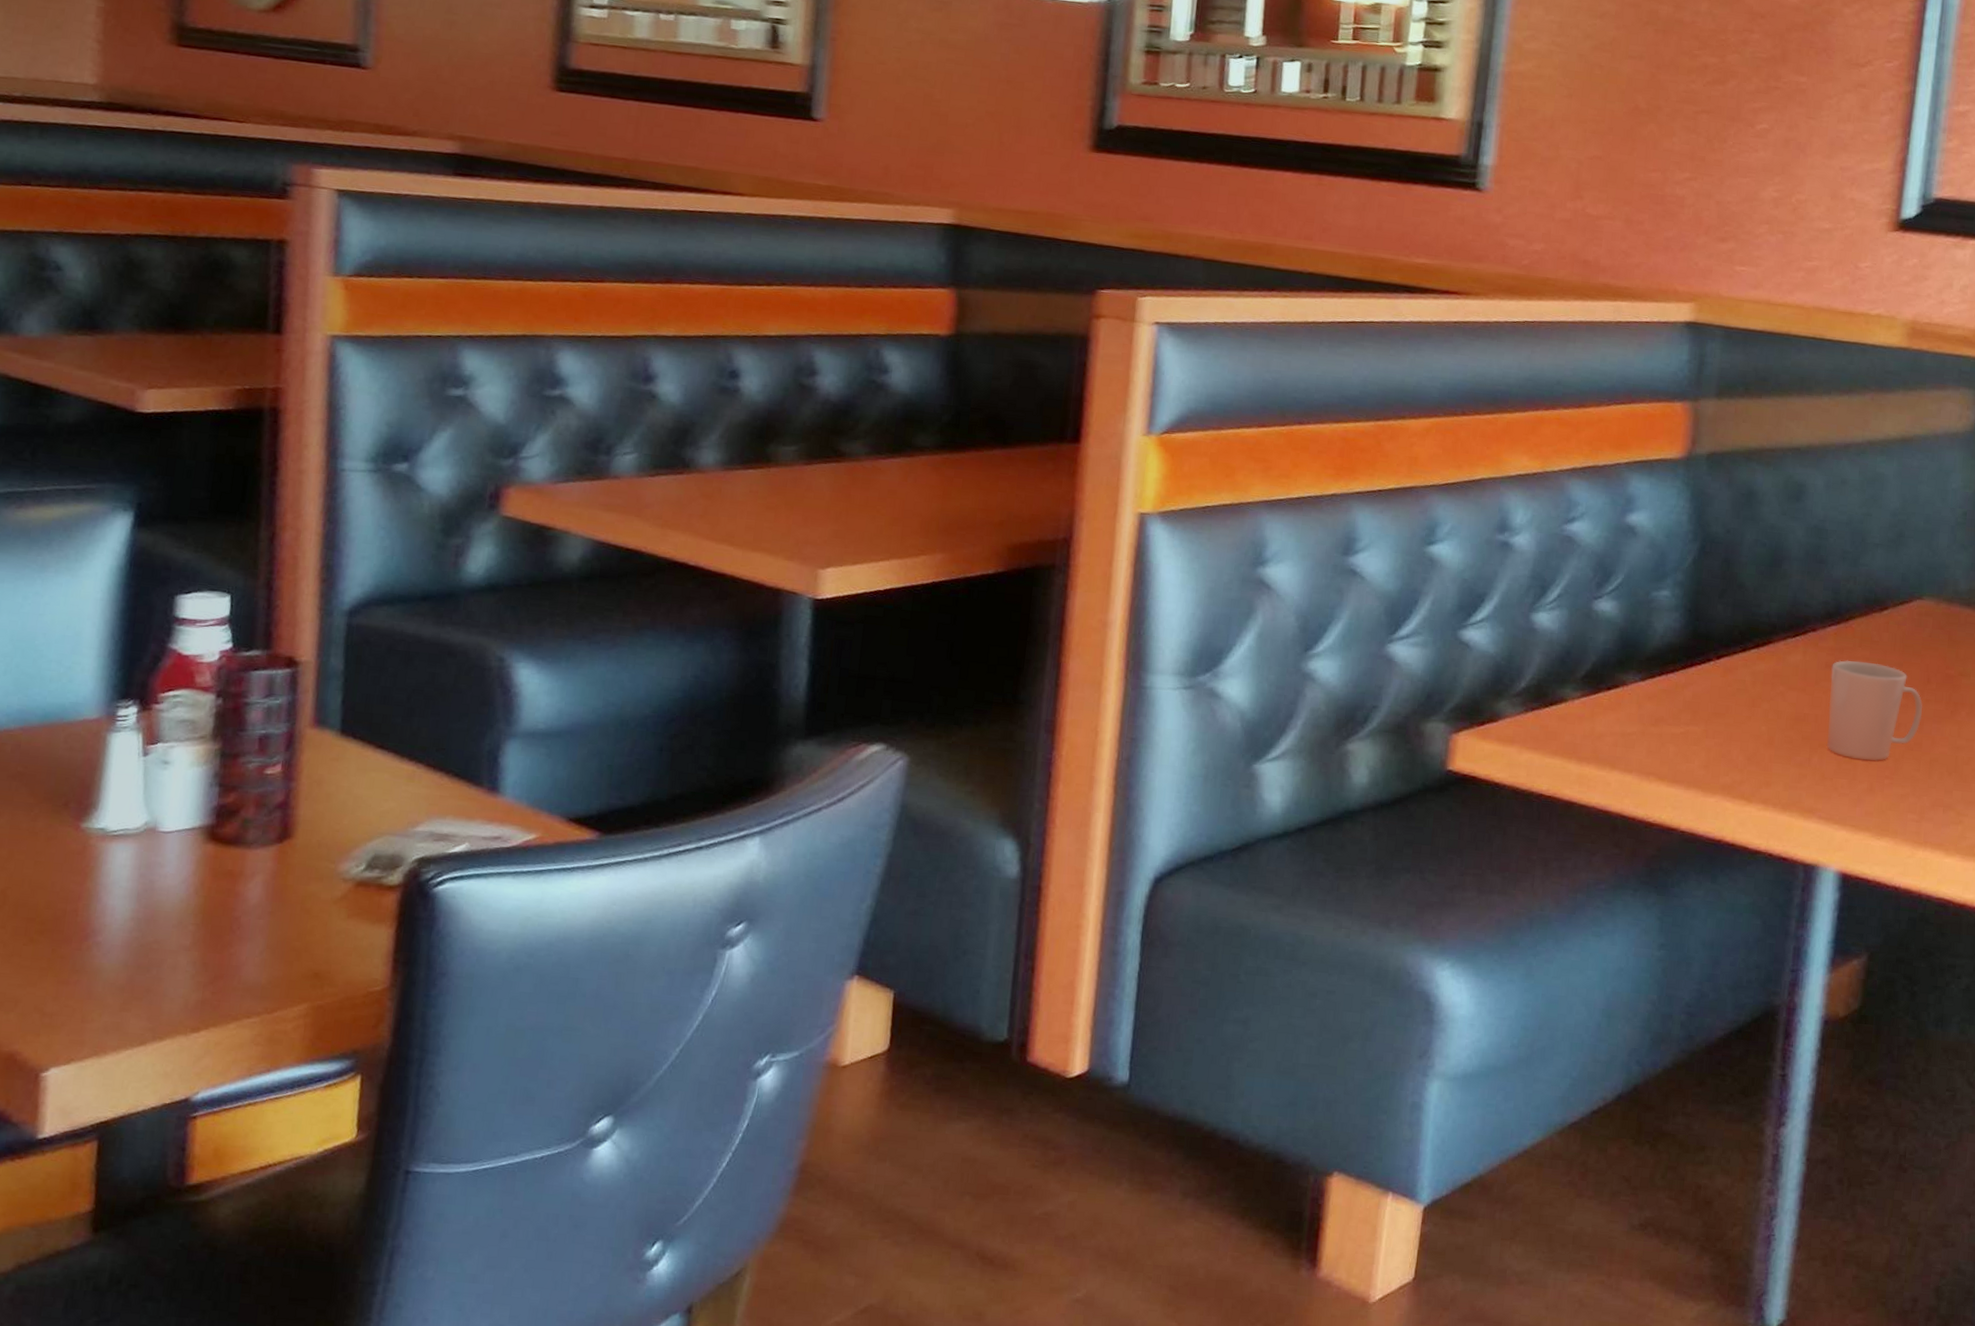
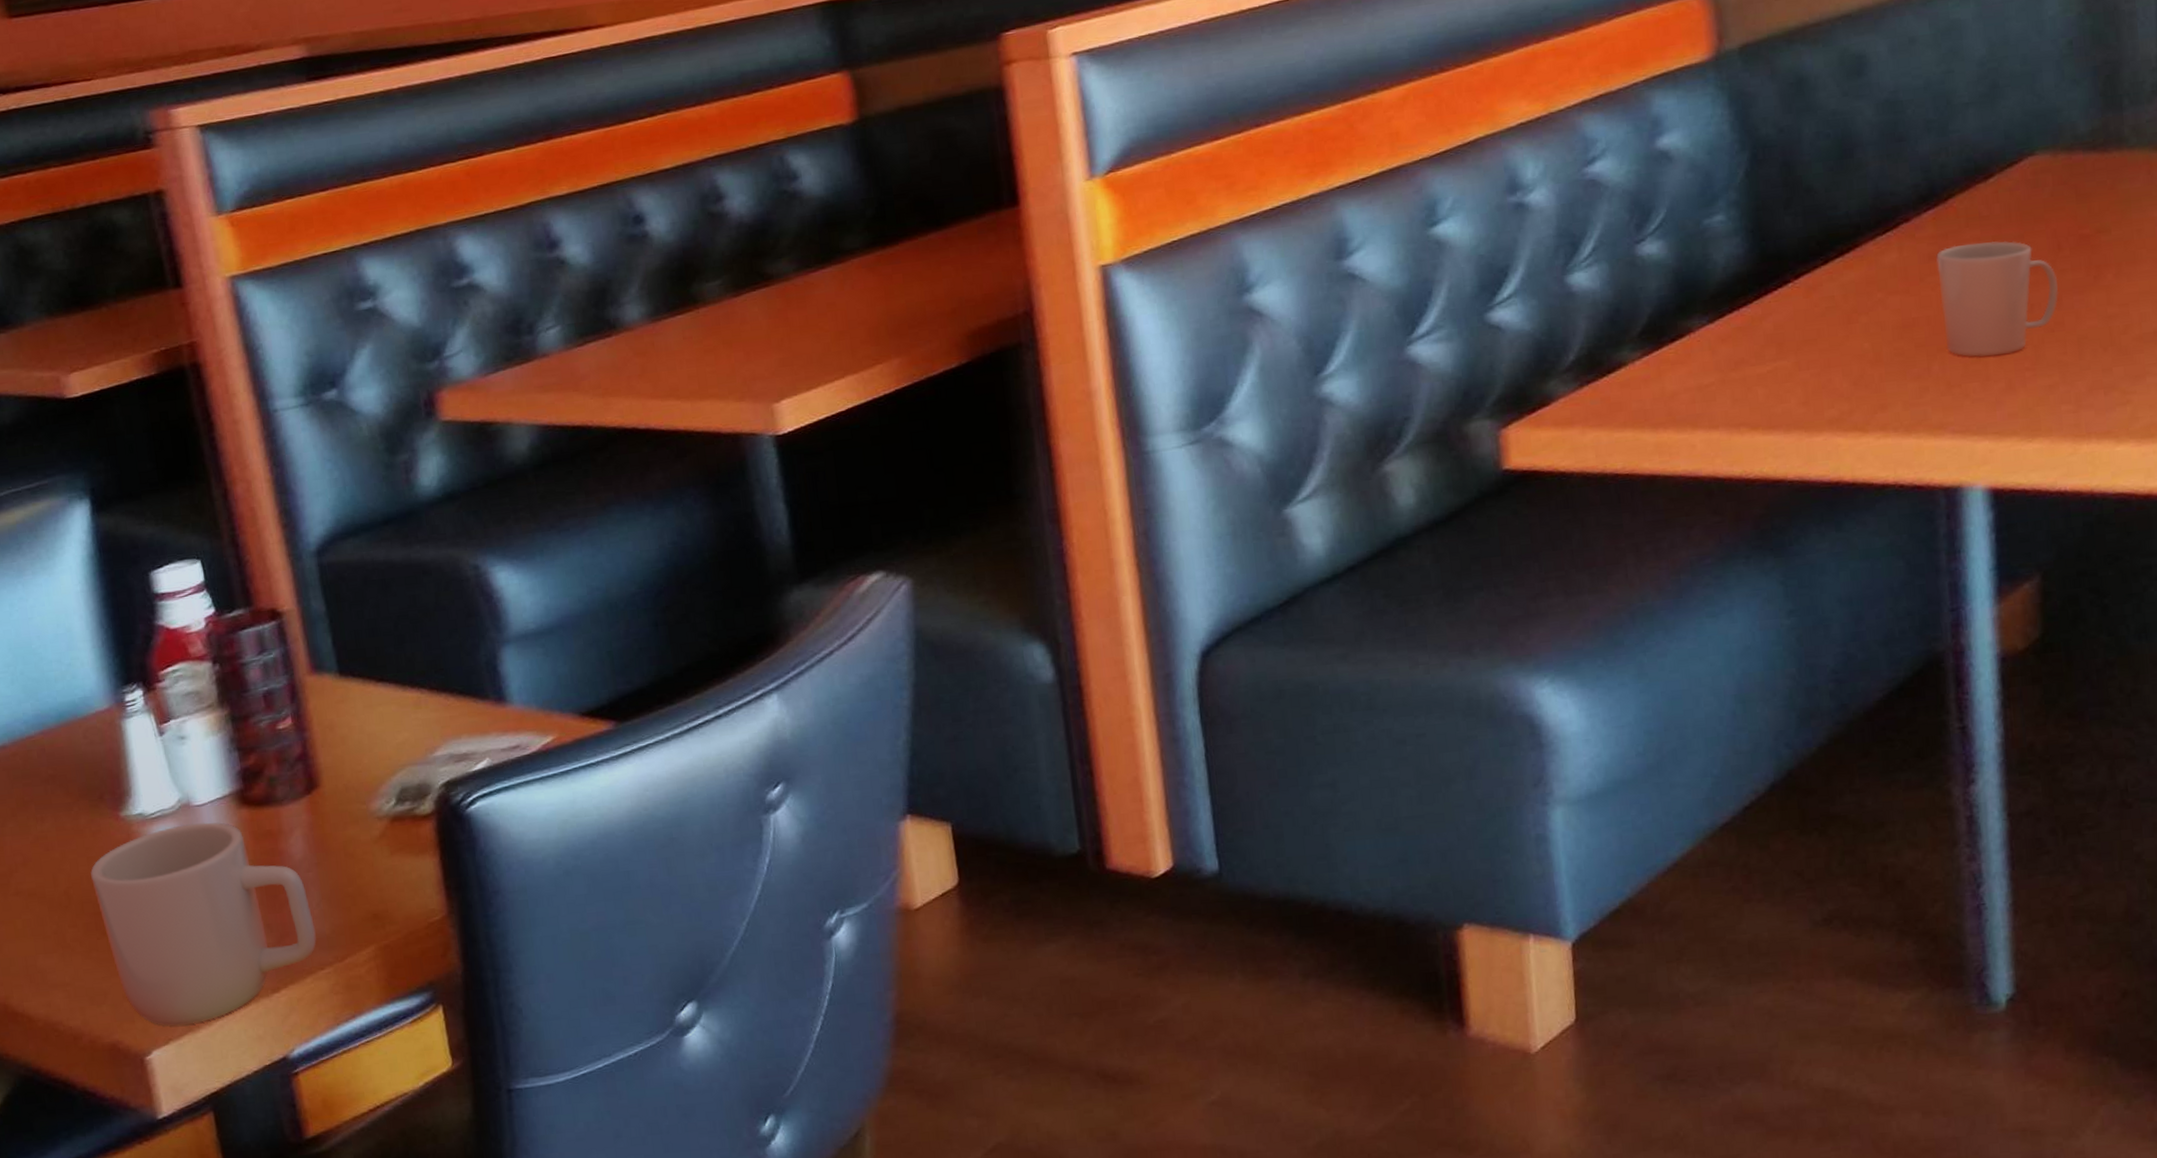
mug: none [33,848,253,1048] -> present [90,822,317,1026]

